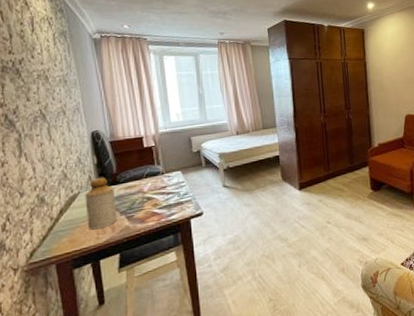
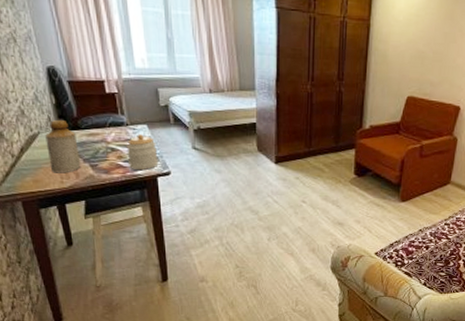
jar: none [161,180,192,216] -> present [126,134,159,171]

